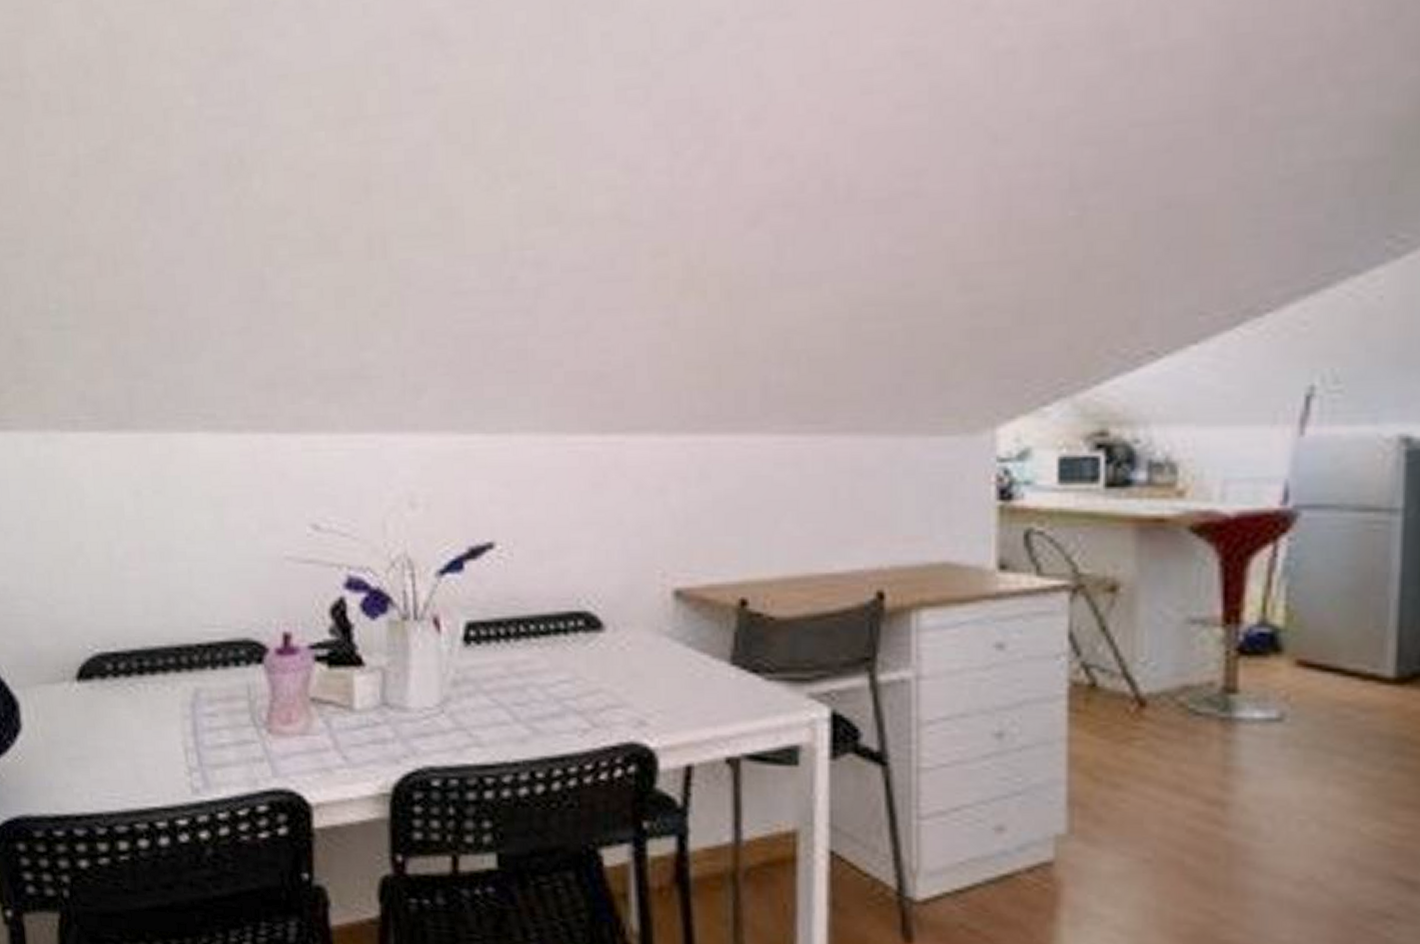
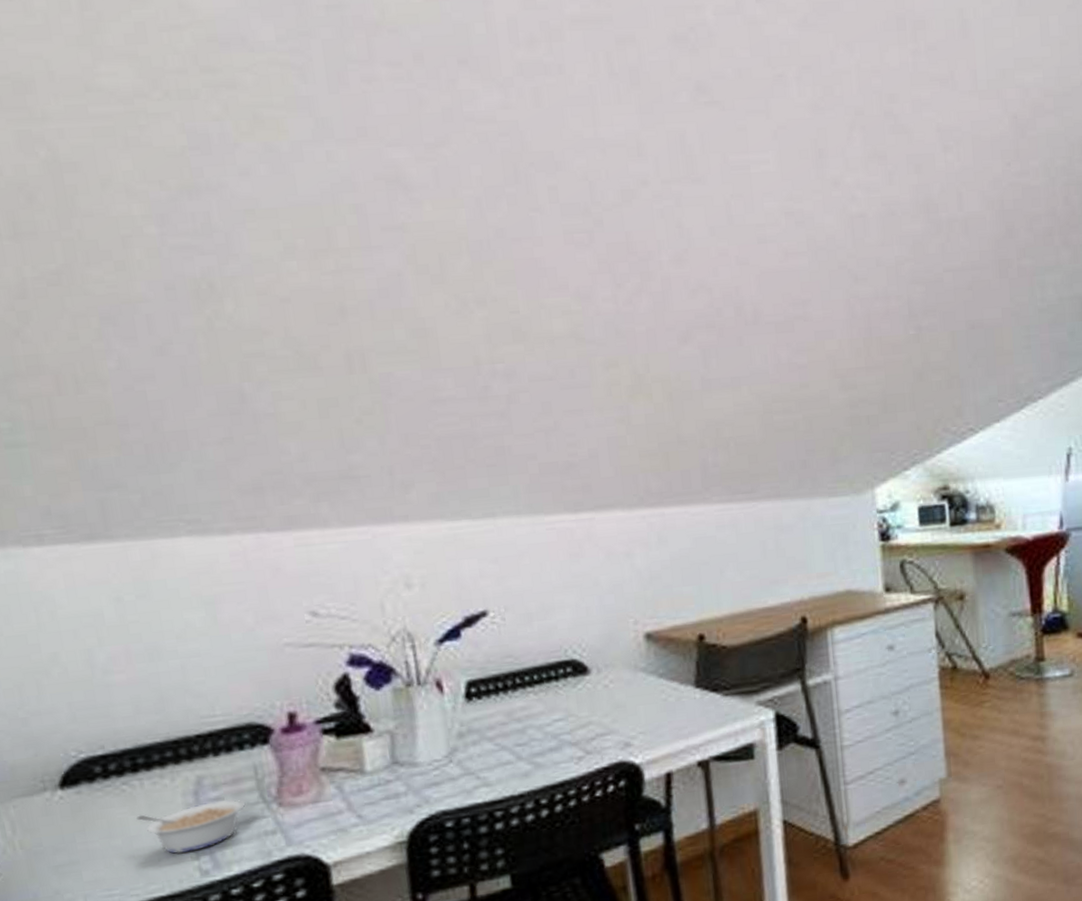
legume: none [139,717,236,766] -> present [136,799,245,854]

